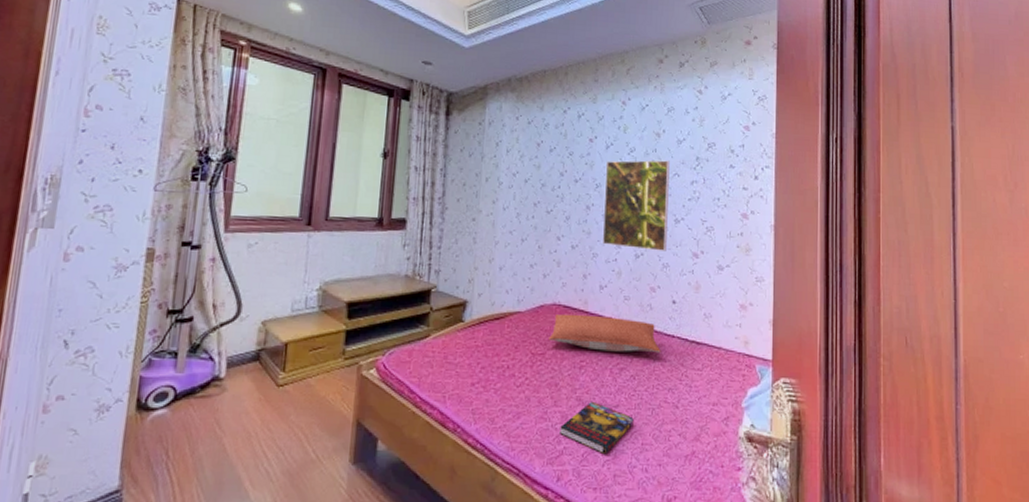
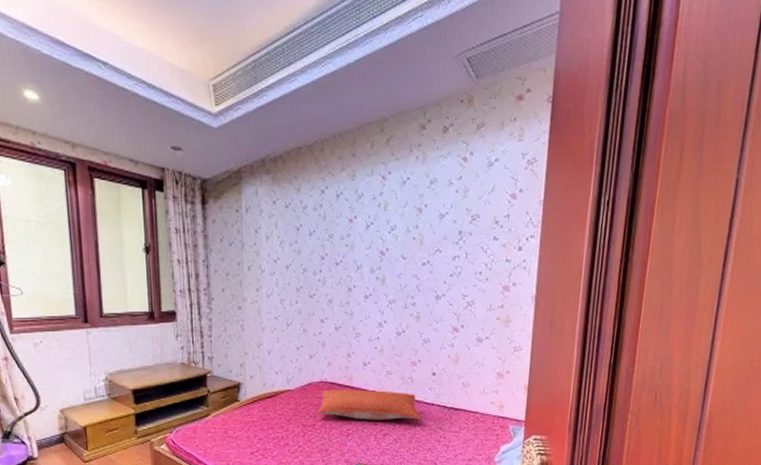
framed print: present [602,160,670,251] -> none [364,236,432,327]

